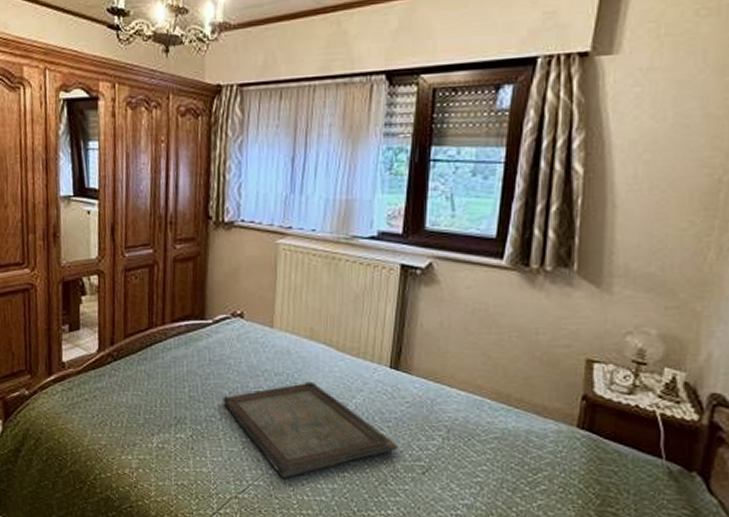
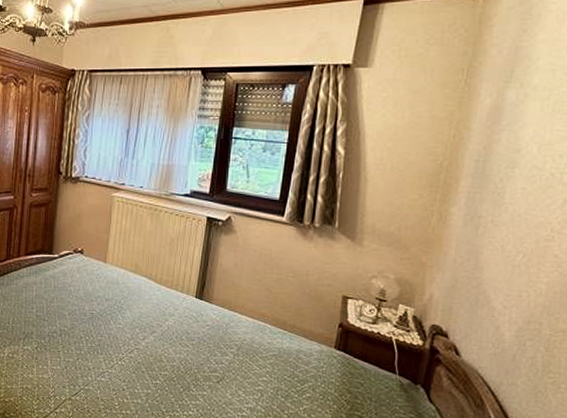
serving tray: present [222,381,398,479] -> none [63,306,200,385]

